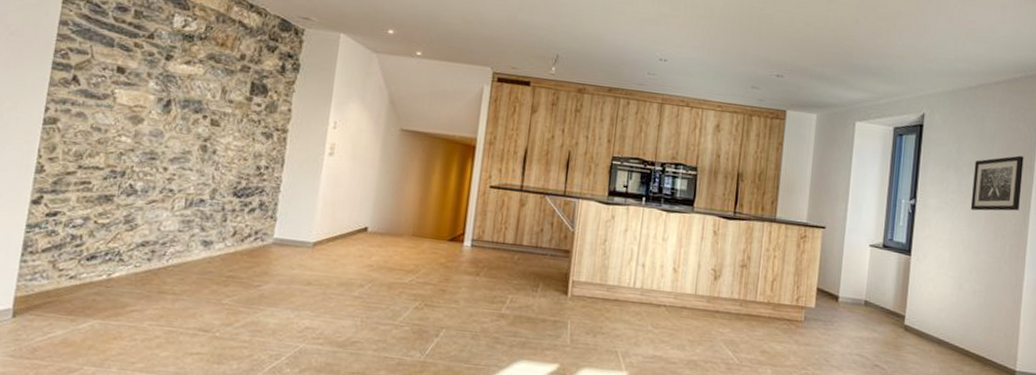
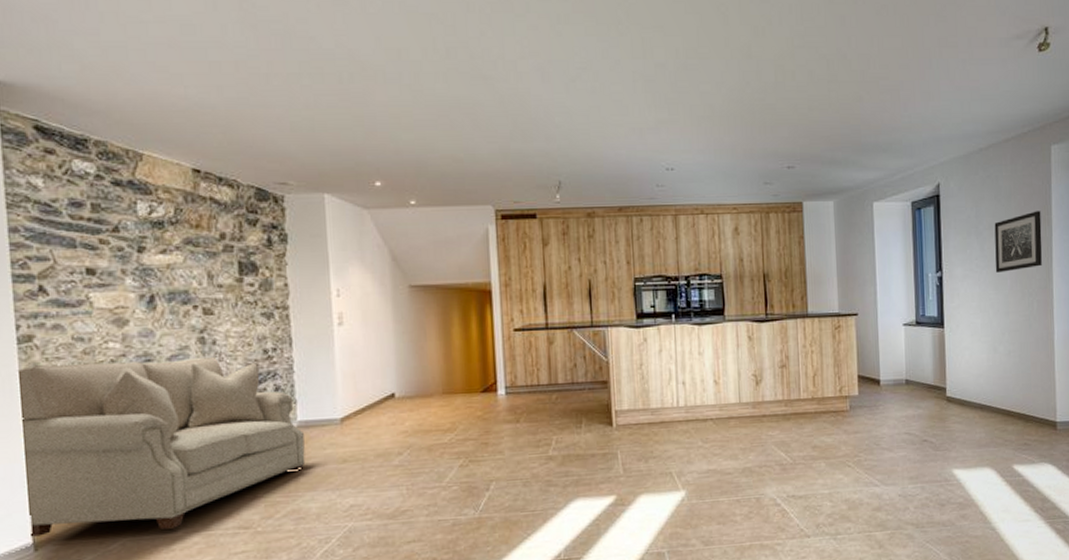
sofa: none [13,146,277,319] -> present [17,356,306,537]

